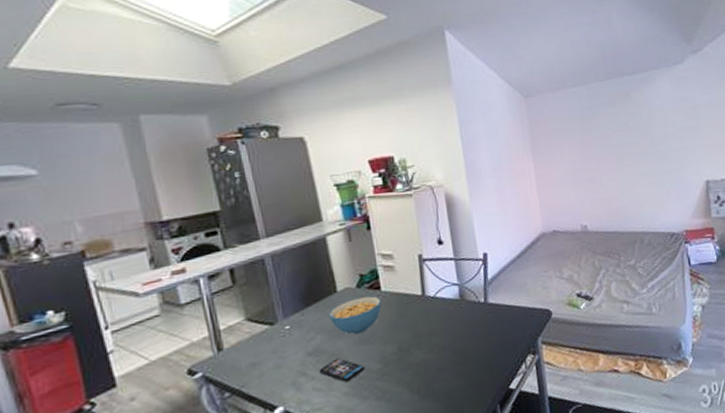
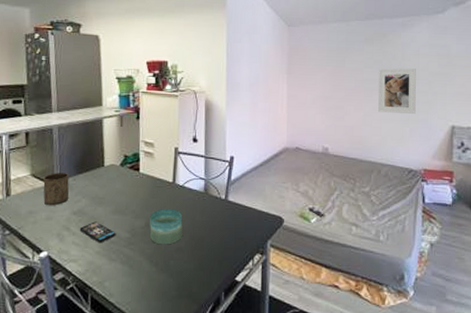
cup: none [262,308,300,352] -> present [43,173,69,206]
cereal bowl: present [329,296,382,334] -> none [94,175,138,204]
candle: none [402,325,443,369] -> present [149,209,183,245]
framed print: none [626,126,670,178] -> present [378,68,416,114]

